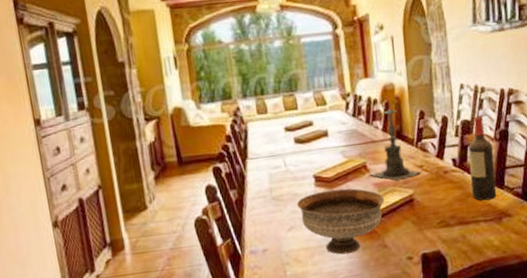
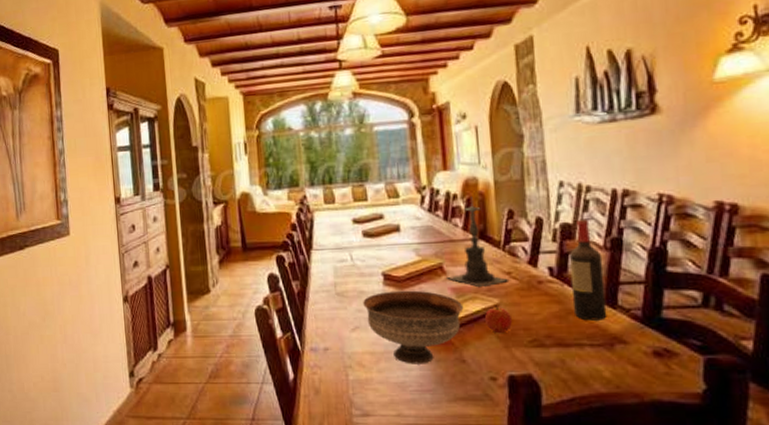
fruit: none [402,194,425,220] -> present [485,304,513,334]

